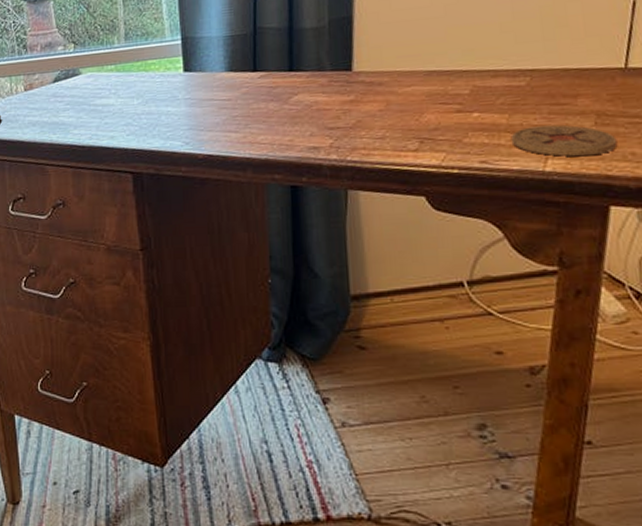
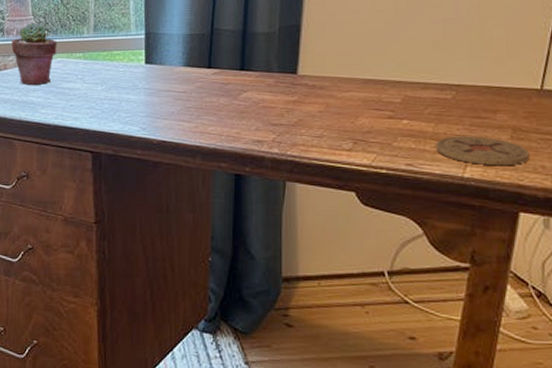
potted succulent: none [36,35,86,104] -> present [11,22,57,85]

